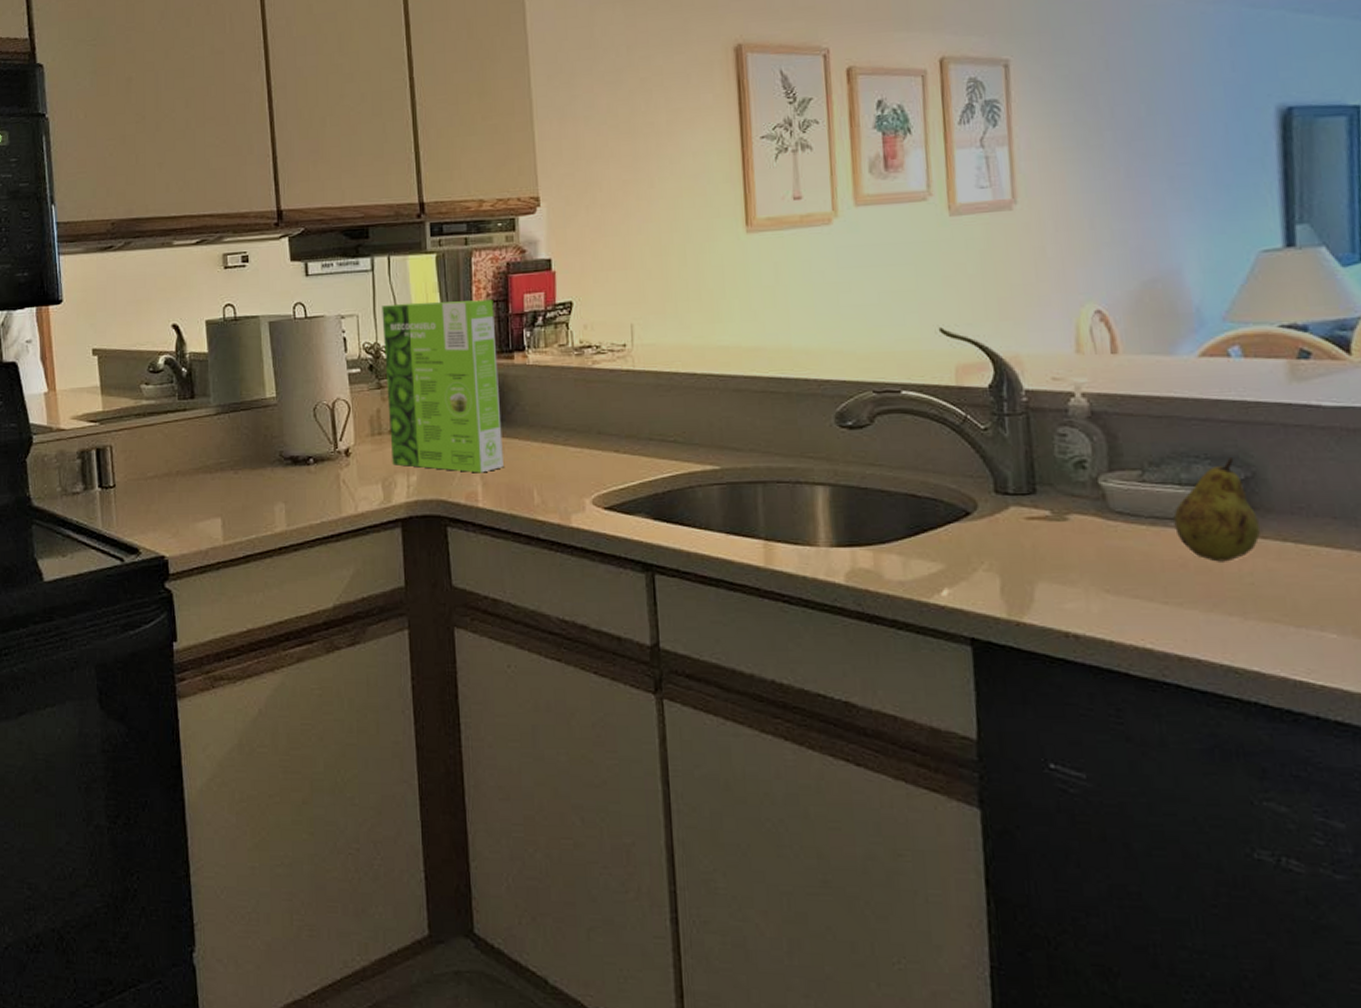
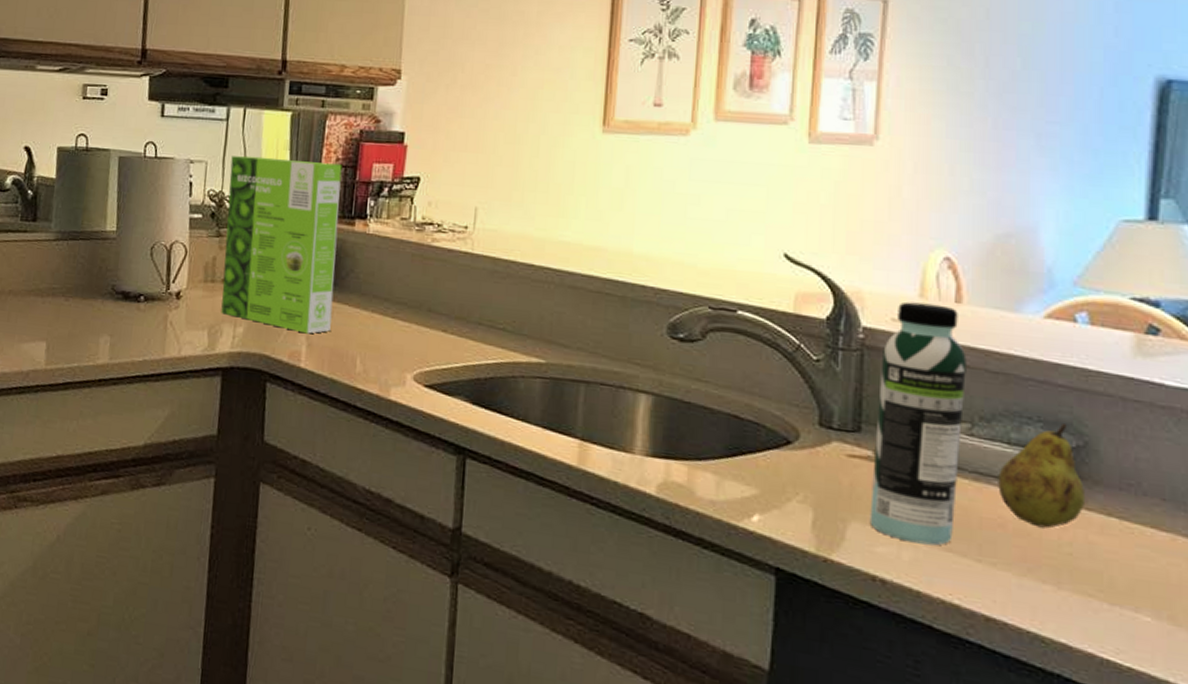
water bottle: none [1047,358,1138,595] -> present [869,302,967,546]

